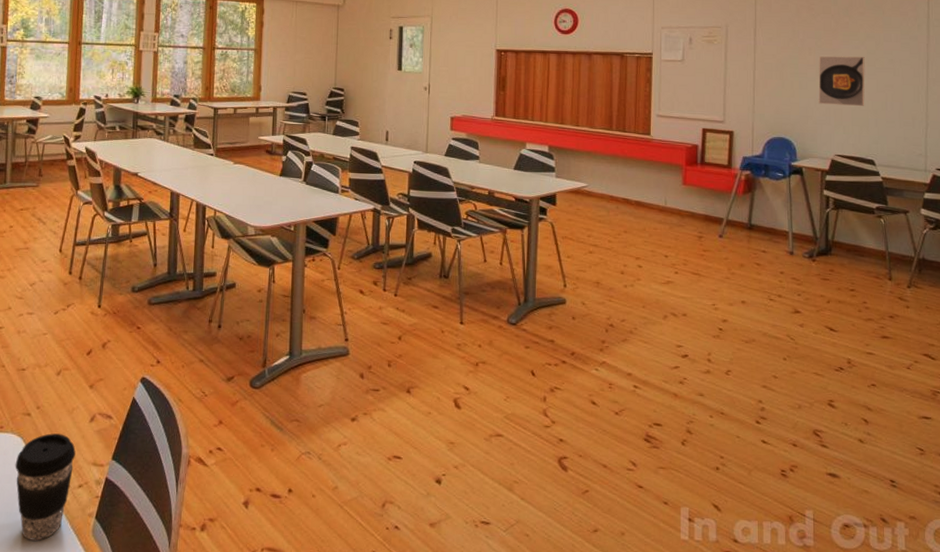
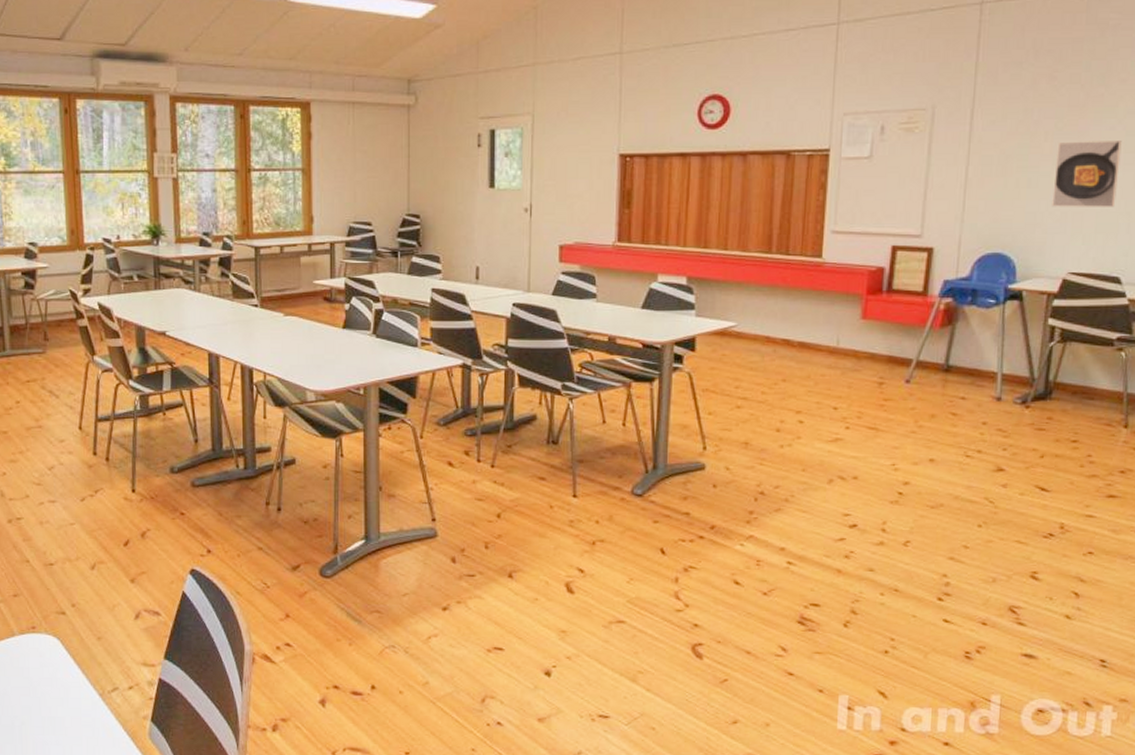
coffee cup: present [15,433,76,541] -> none [53,633,122,745]

